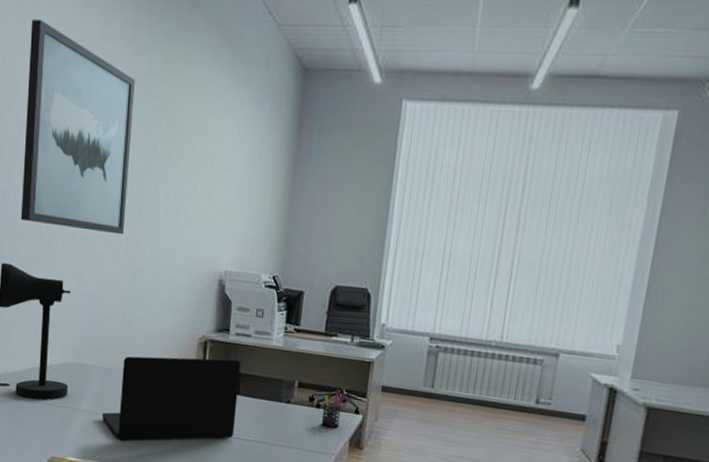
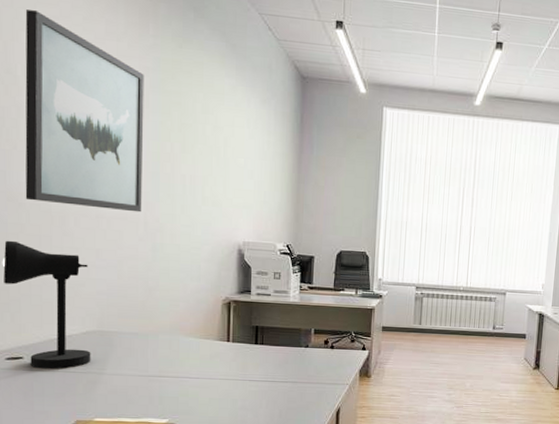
laptop: present [102,356,241,442] -> none [129,315,263,397]
pen holder: present [321,389,346,429] -> none [334,333,354,363]

